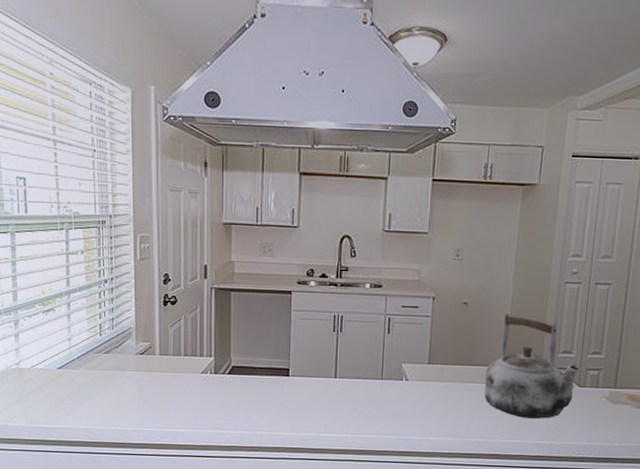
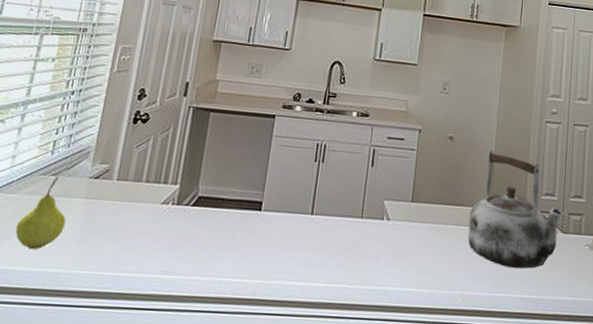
fruit: none [85,354,124,413] -> present [15,177,66,249]

